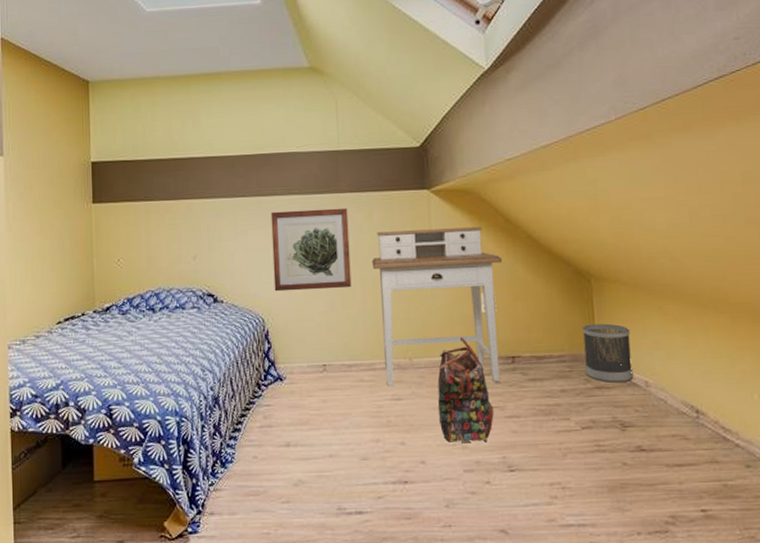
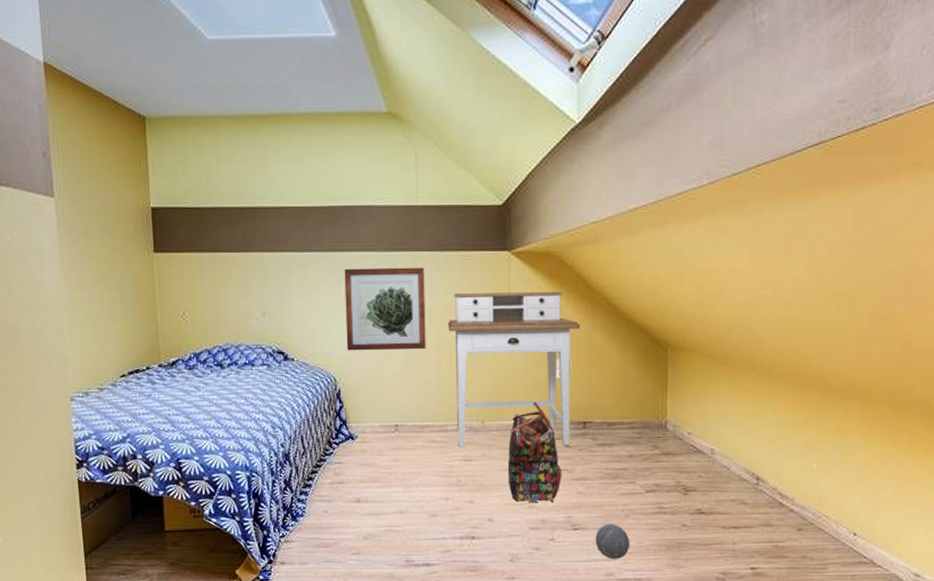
ball: none [532,464,571,503] -> present [595,524,631,559]
wastebasket: present [582,323,634,383] -> none [653,392,702,449]

